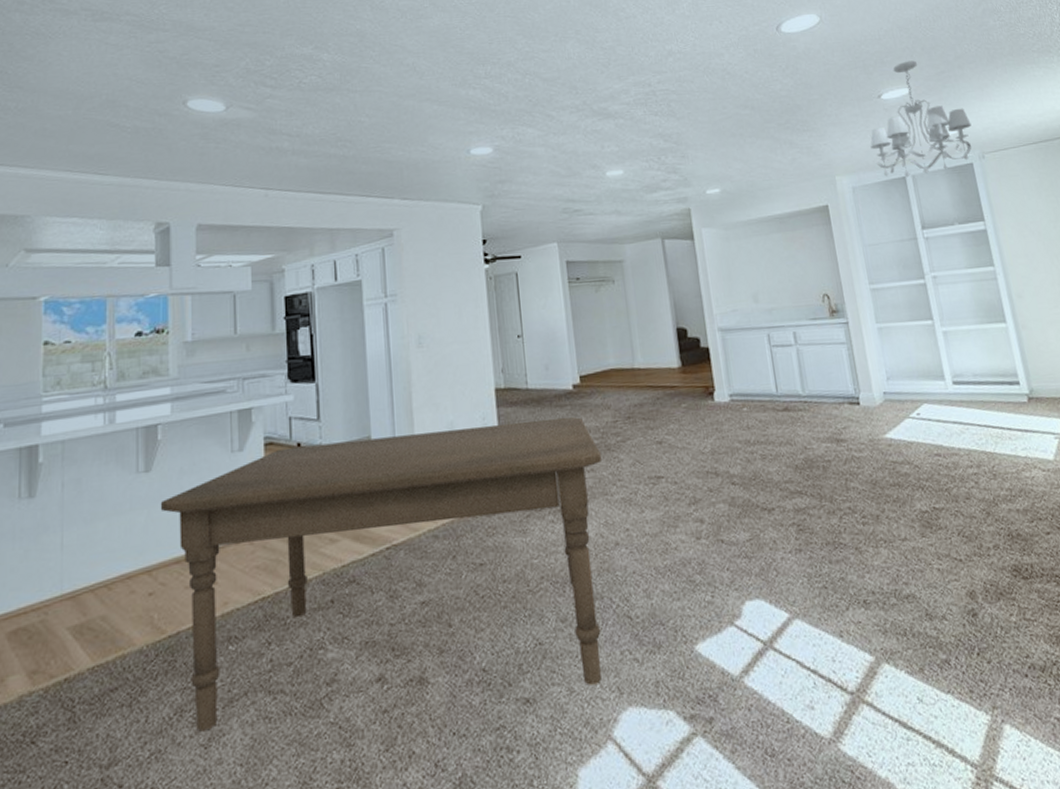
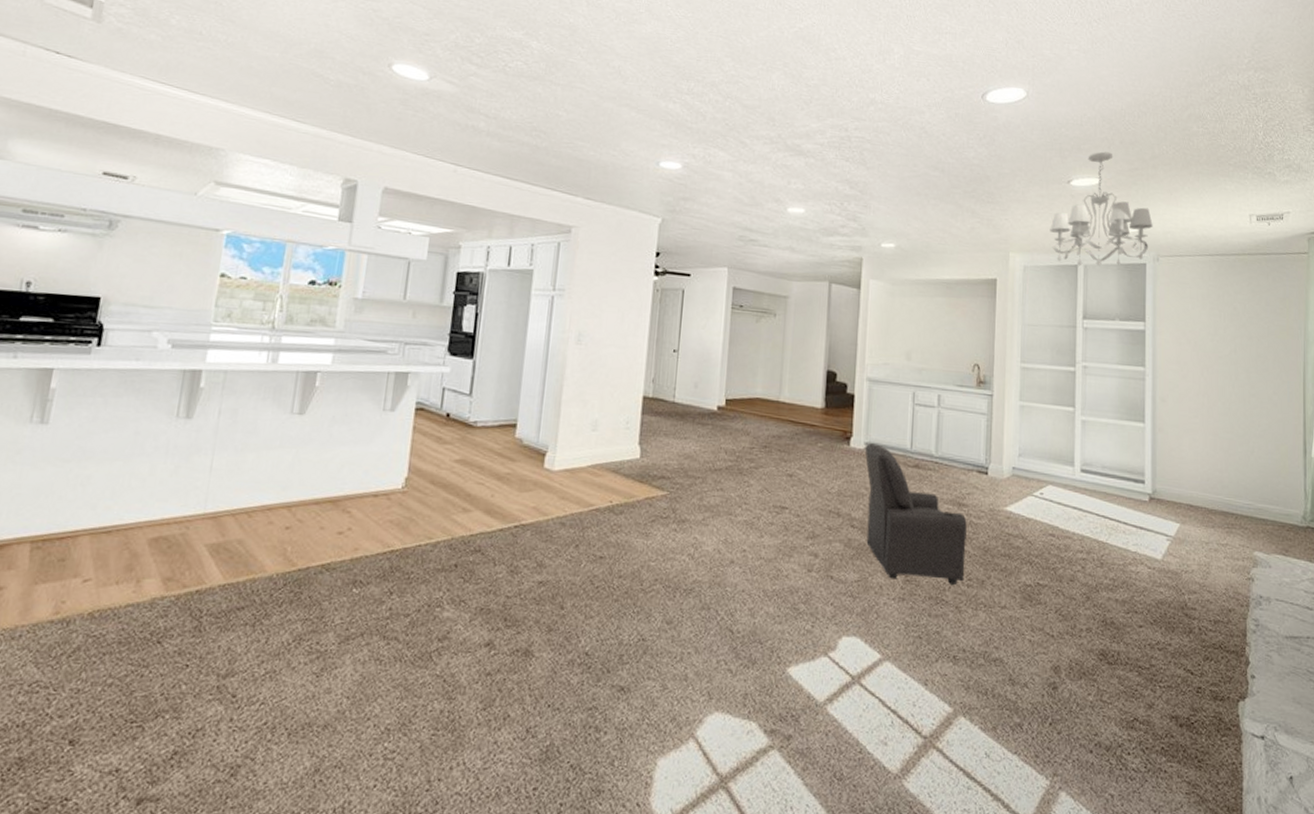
dining table: present [160,417,602,732] -> none [308,416,732,686]
chair: none [730,394,858,531] -> present [865,443,967,585]

